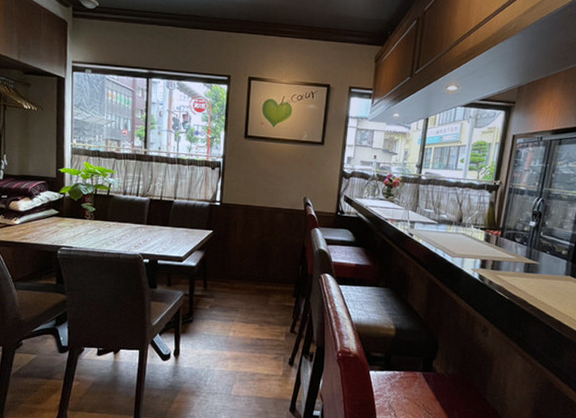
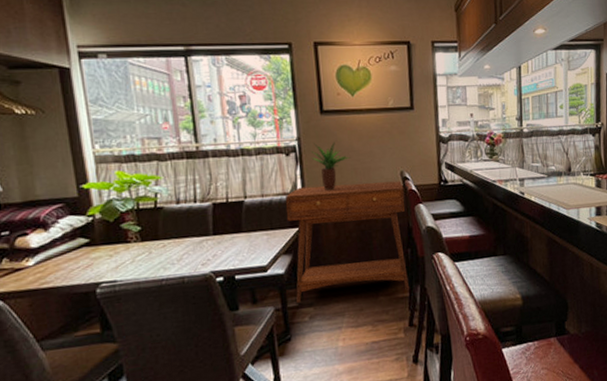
console table: none [202,197,305,301] -> present [285,181,409,304]
potted plant: none [231,162,264,204] -> present [311,142,351,191]

